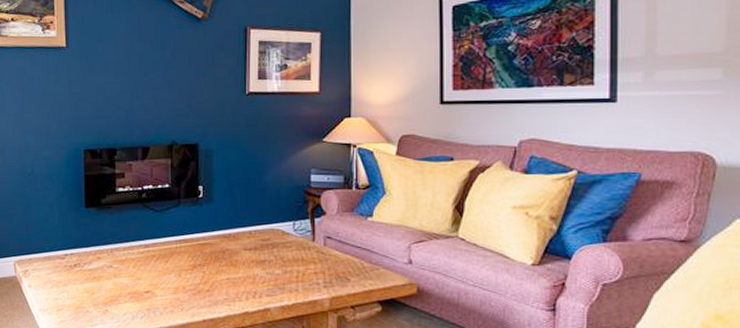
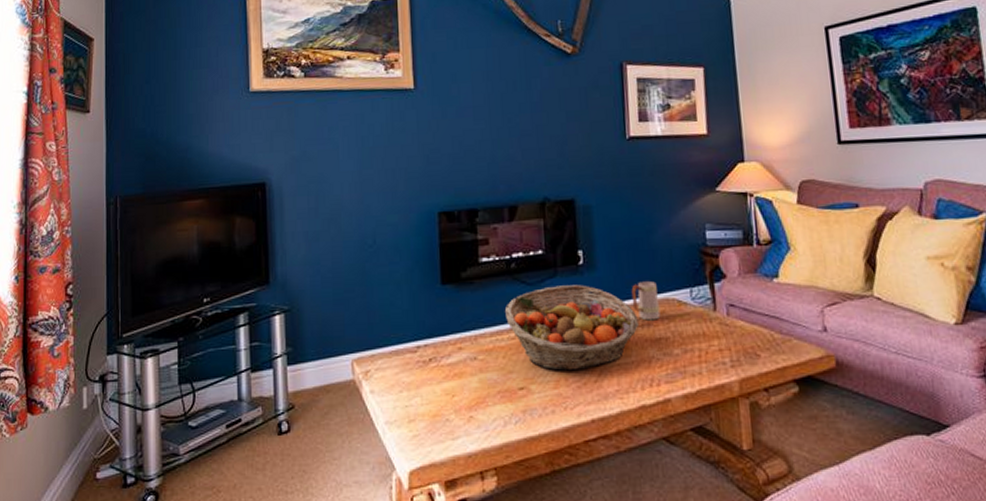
fruit basket: none [136,213,248,281] -> present [505,285,640,371]
mug: none [242,214,266,246] -> present [631,281,661,321]

